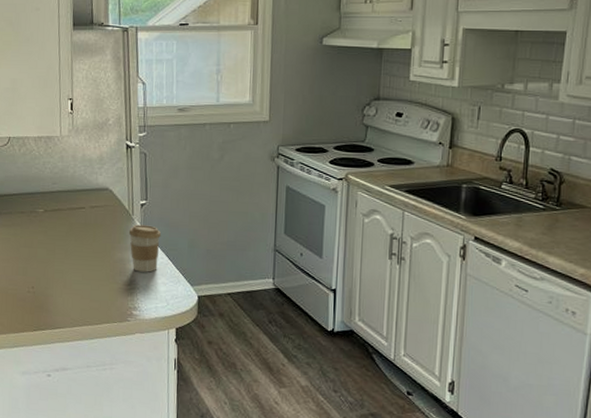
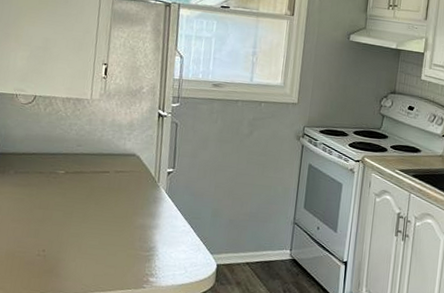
coffee cup: present [128,224,162,272] -> none [152,191,186,240]

